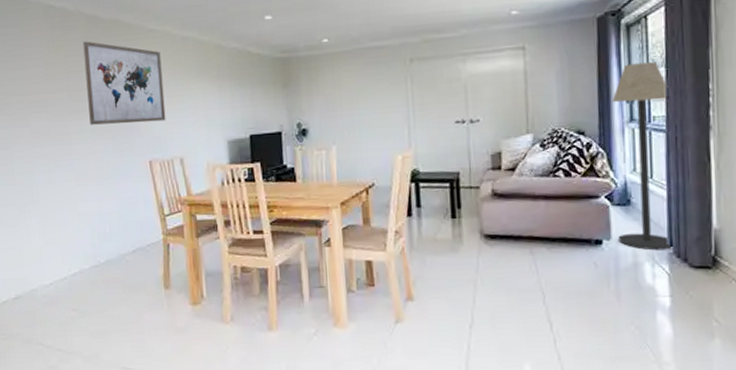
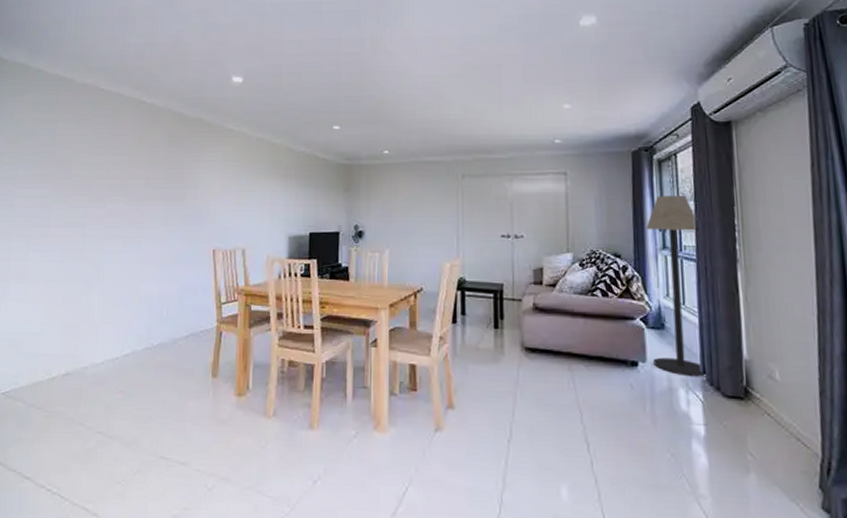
wall art: present [83,41,166,125] -> none [163,135,236,213]

